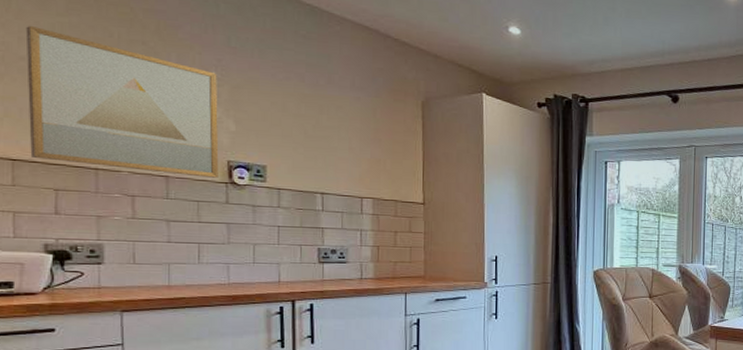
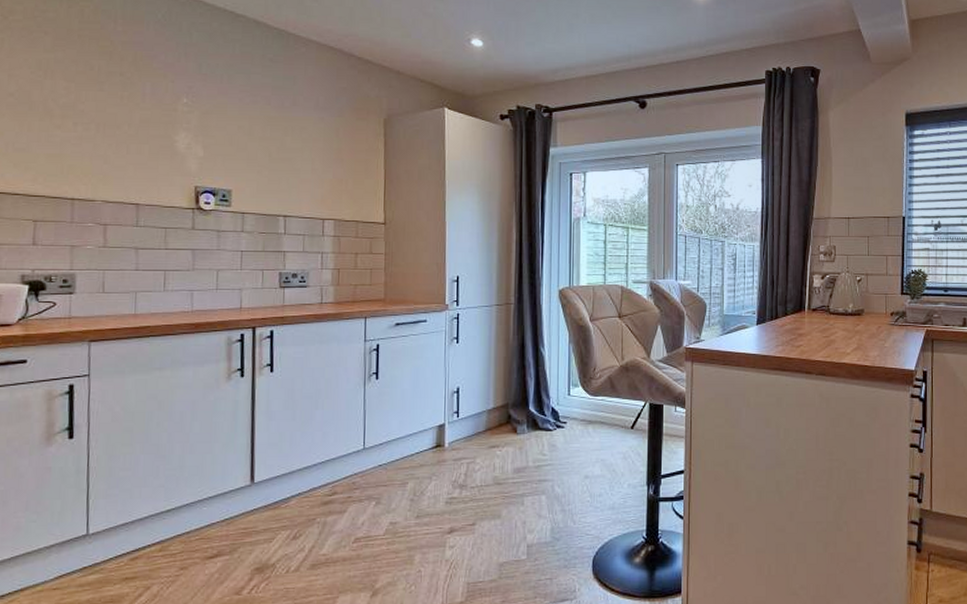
wall art: present [25,25,219,178] -> none [13,62,188,204]

